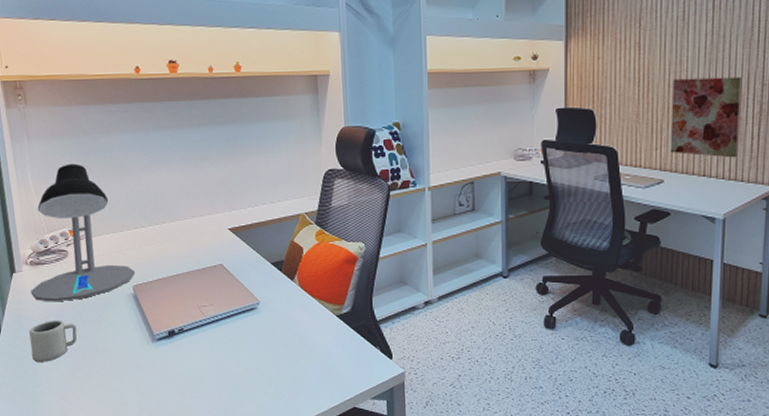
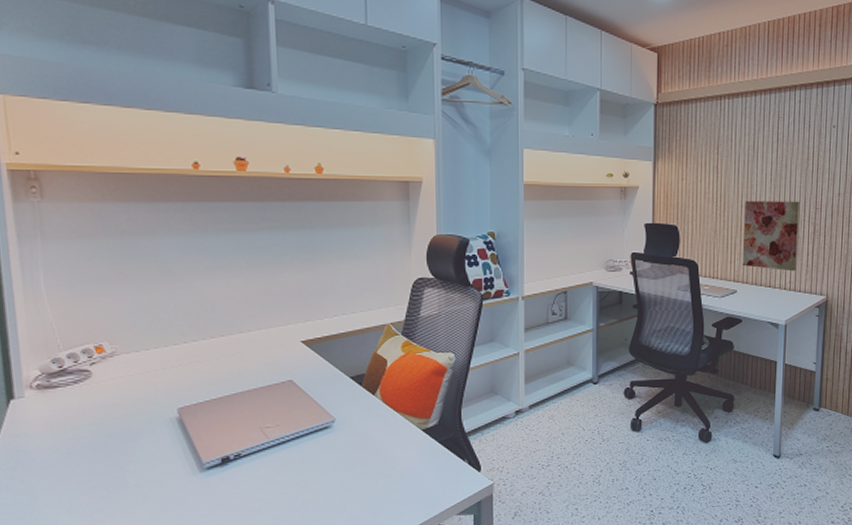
cup: present [29,320,78,362] -> none [30,453,99,506]
desk lamp: present [31,163,136,302] -> none [35,269,182,433]

